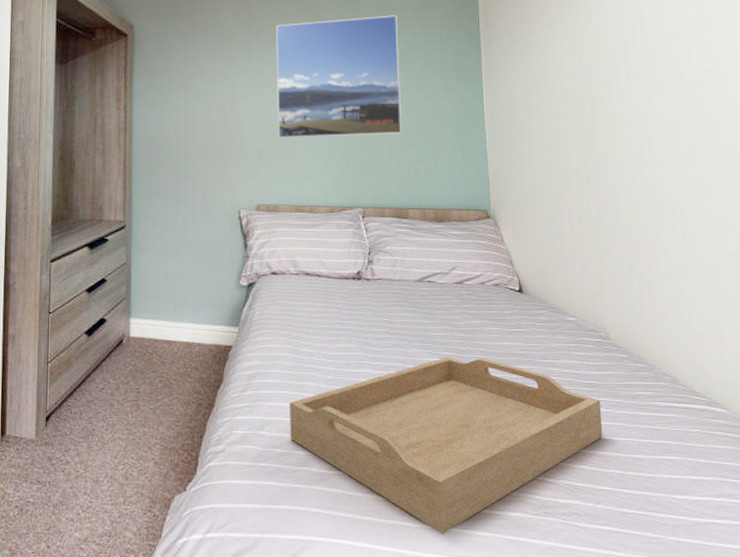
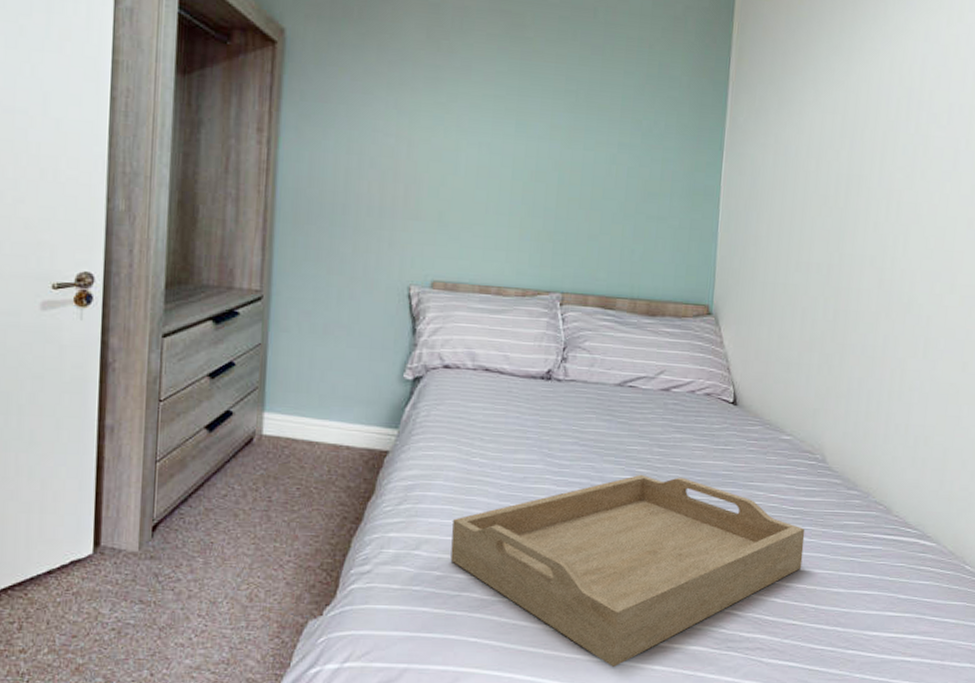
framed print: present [275,15,402,139] -> none [465,46,630,205]

